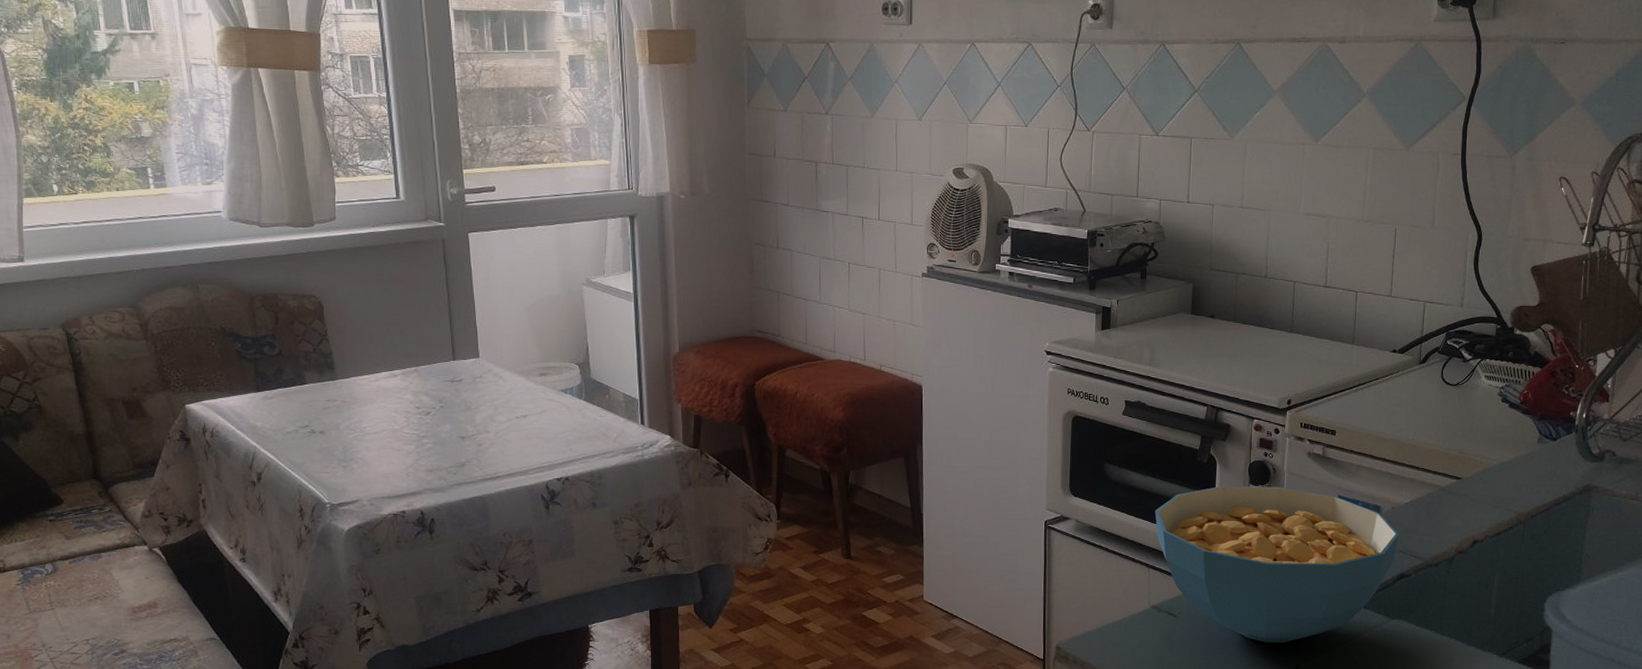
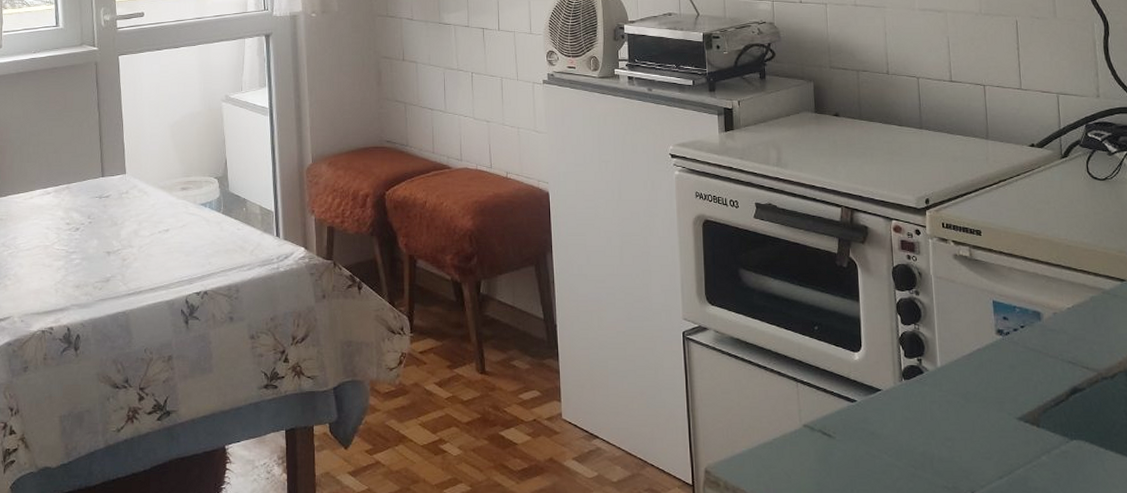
cereal bowl: present [1154,485,1400,643] -> none [797,291,1066,467]

